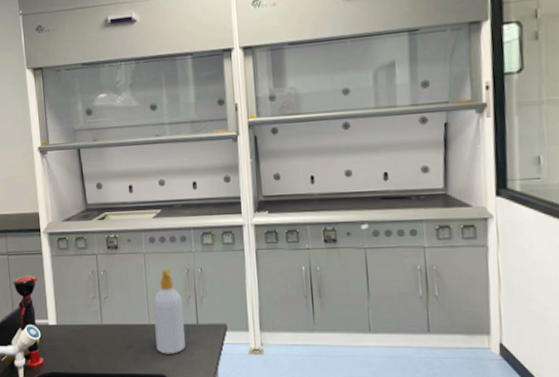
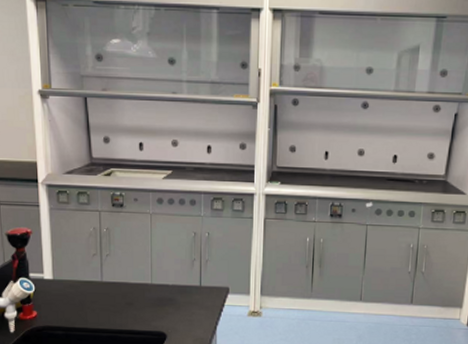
soap bottle: present [153,269,185,354] -> none [157,231,188,313]

